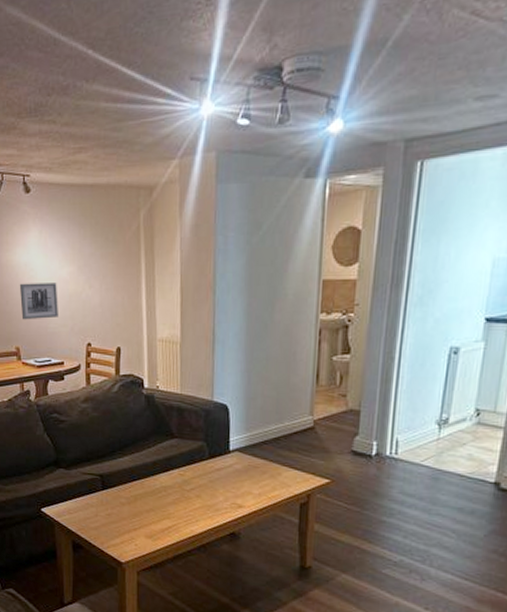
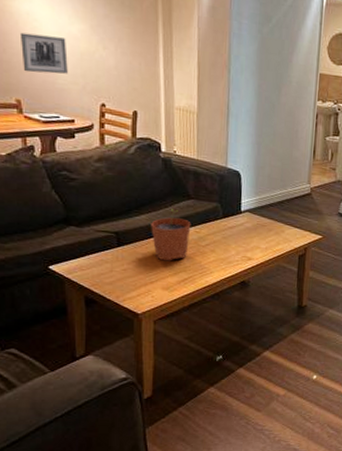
plant pot: none [134,449,175,507] -> present [151,209,191,261]

